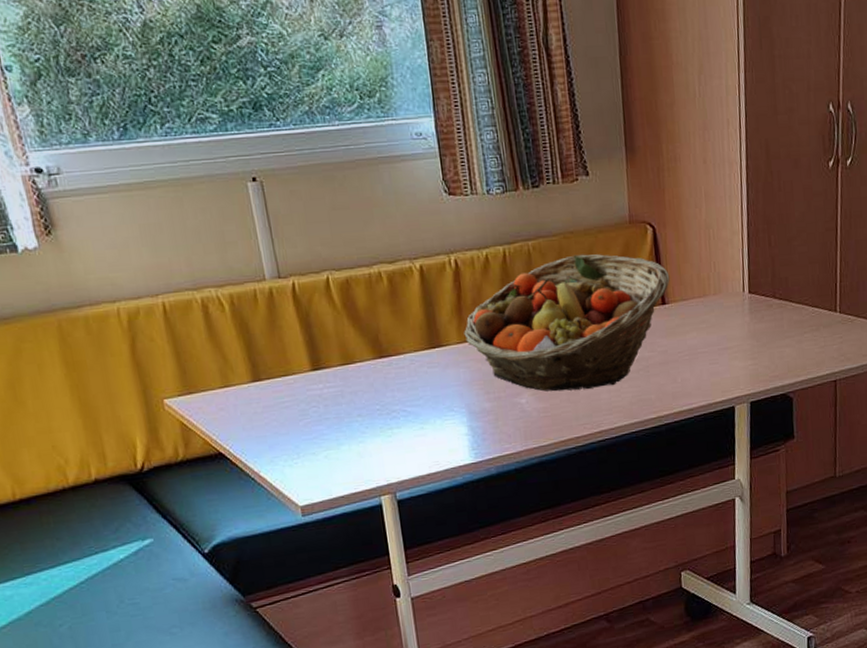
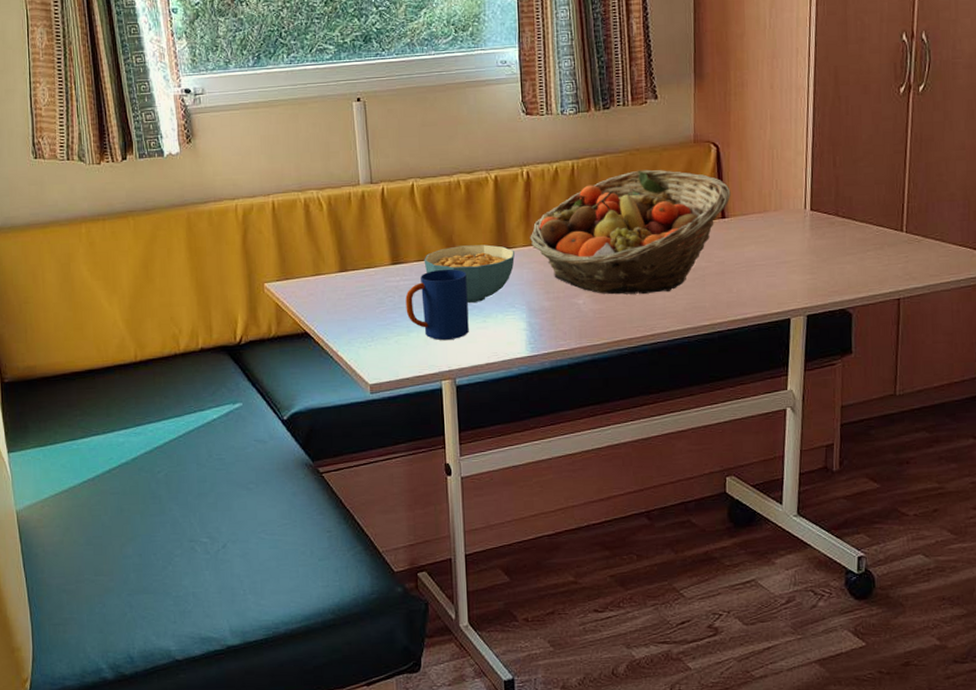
mug: none [331,372,406,452] -> present [405,269,469,340]
cereal bowl: none [348,343,449,409] -> present [424,244,515,303]

